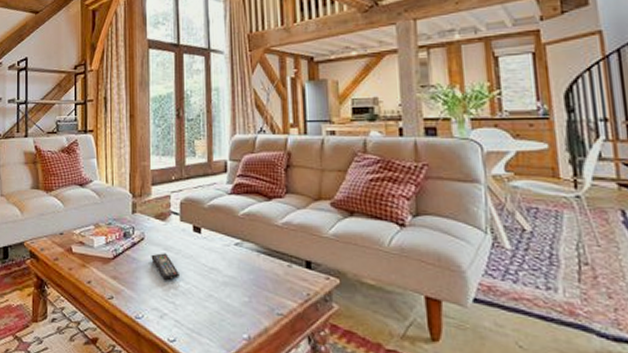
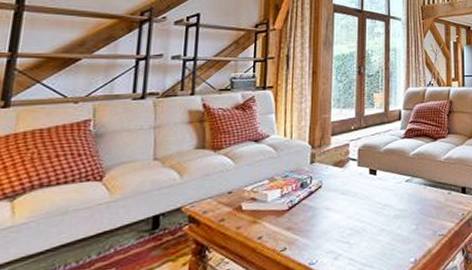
remote control: present [151,253,179,280] -> none [328,197,355,222]

